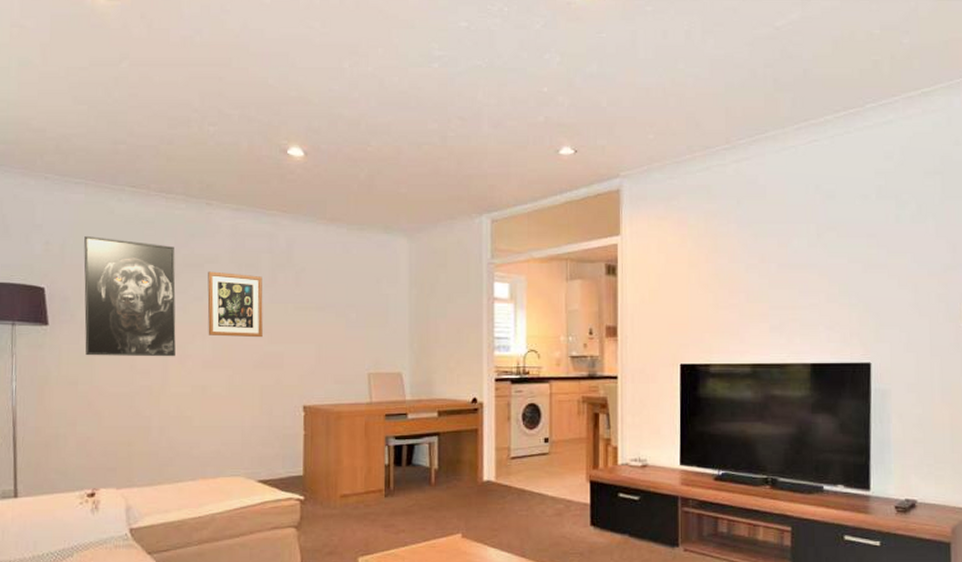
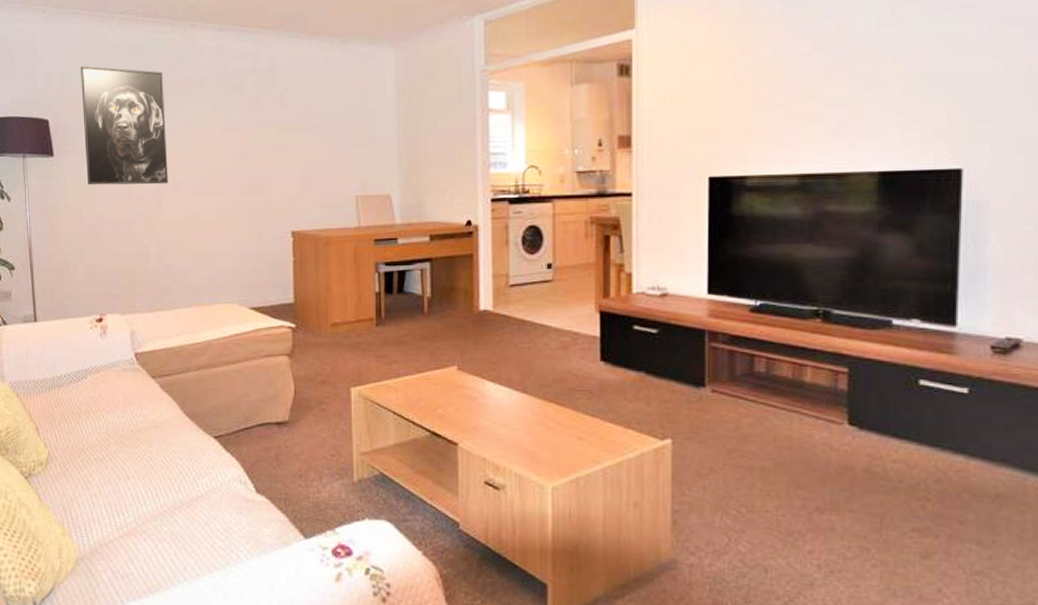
wall art: present [207,271,263,338] -> none [195,95,250,162]

